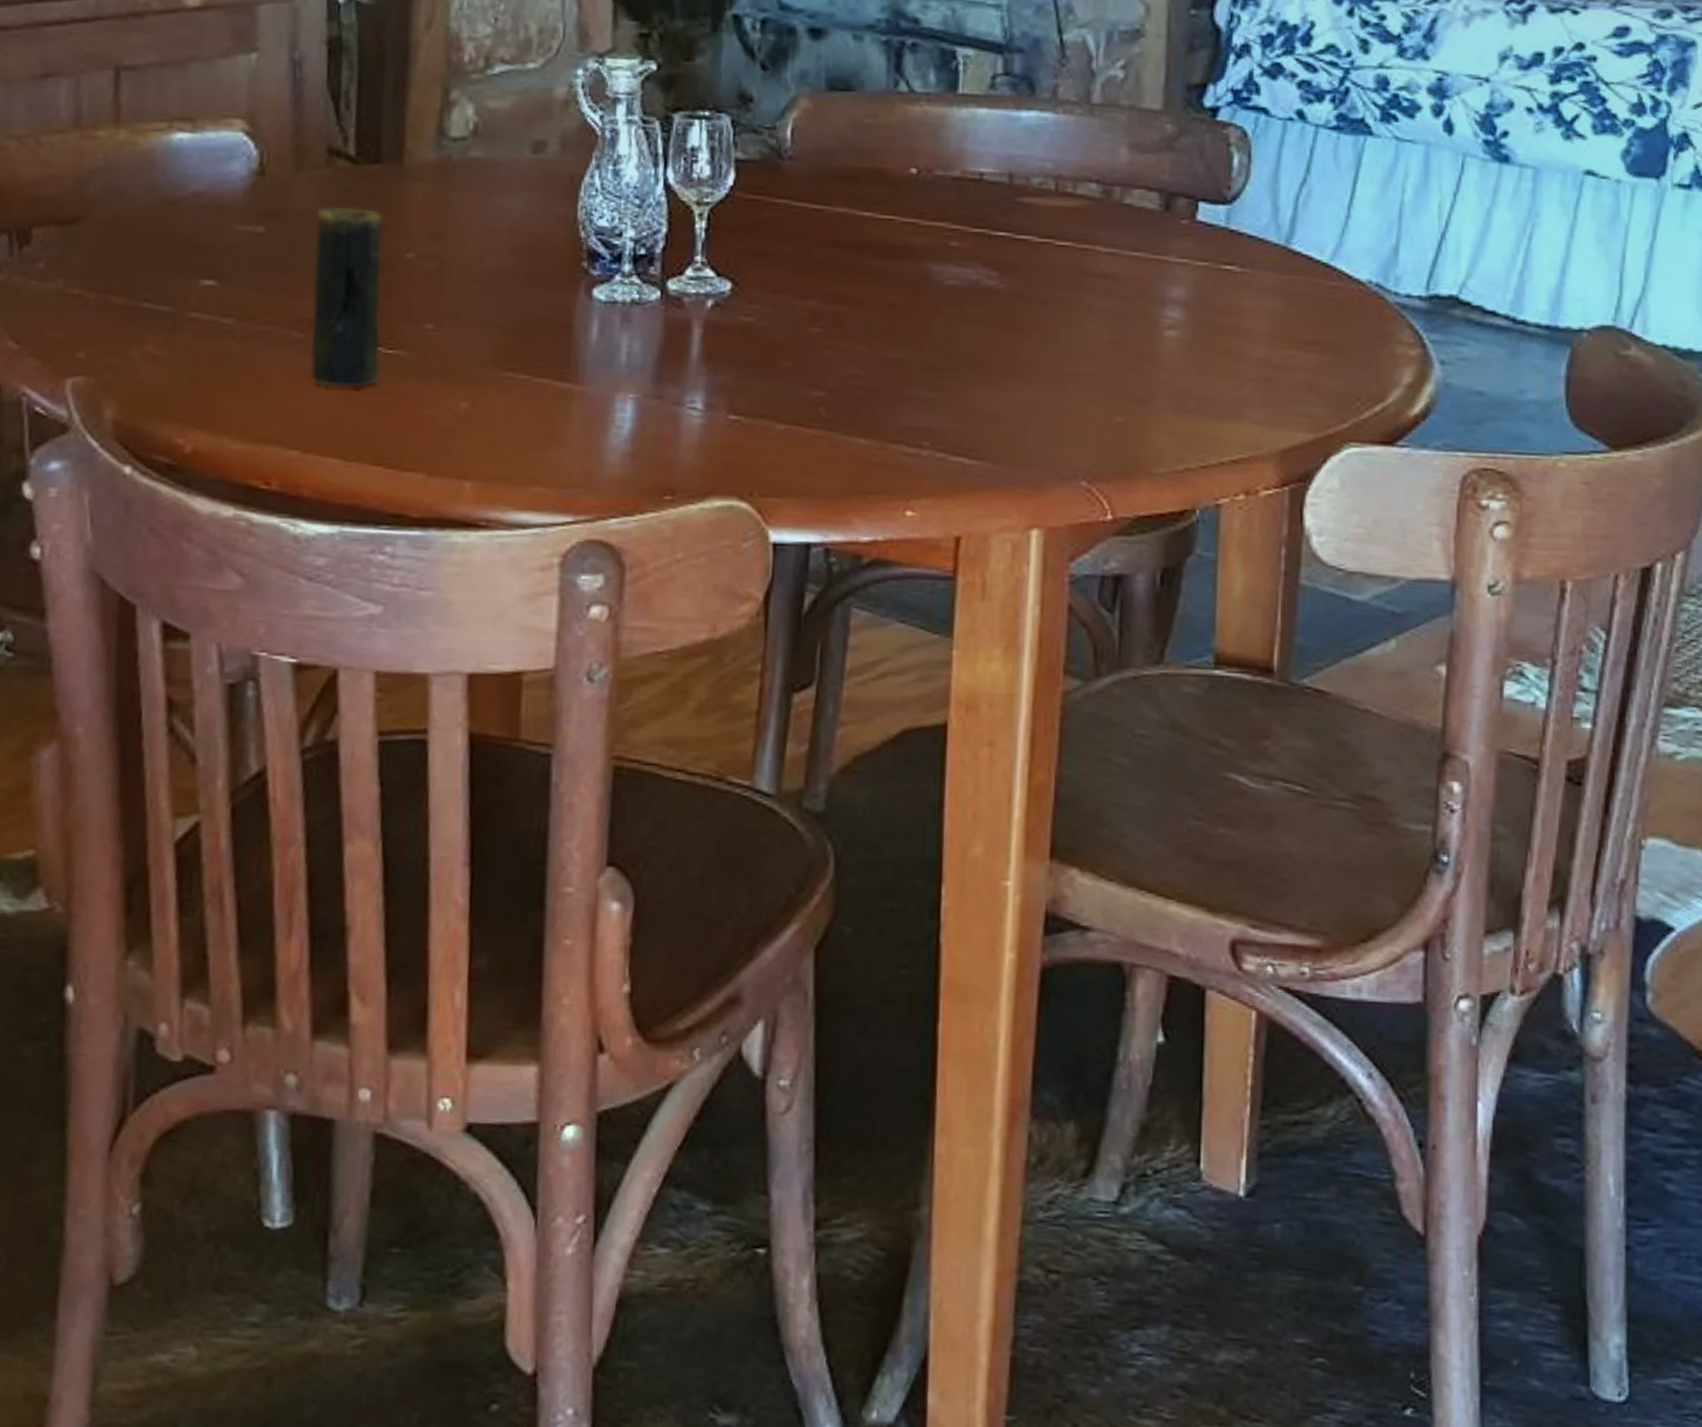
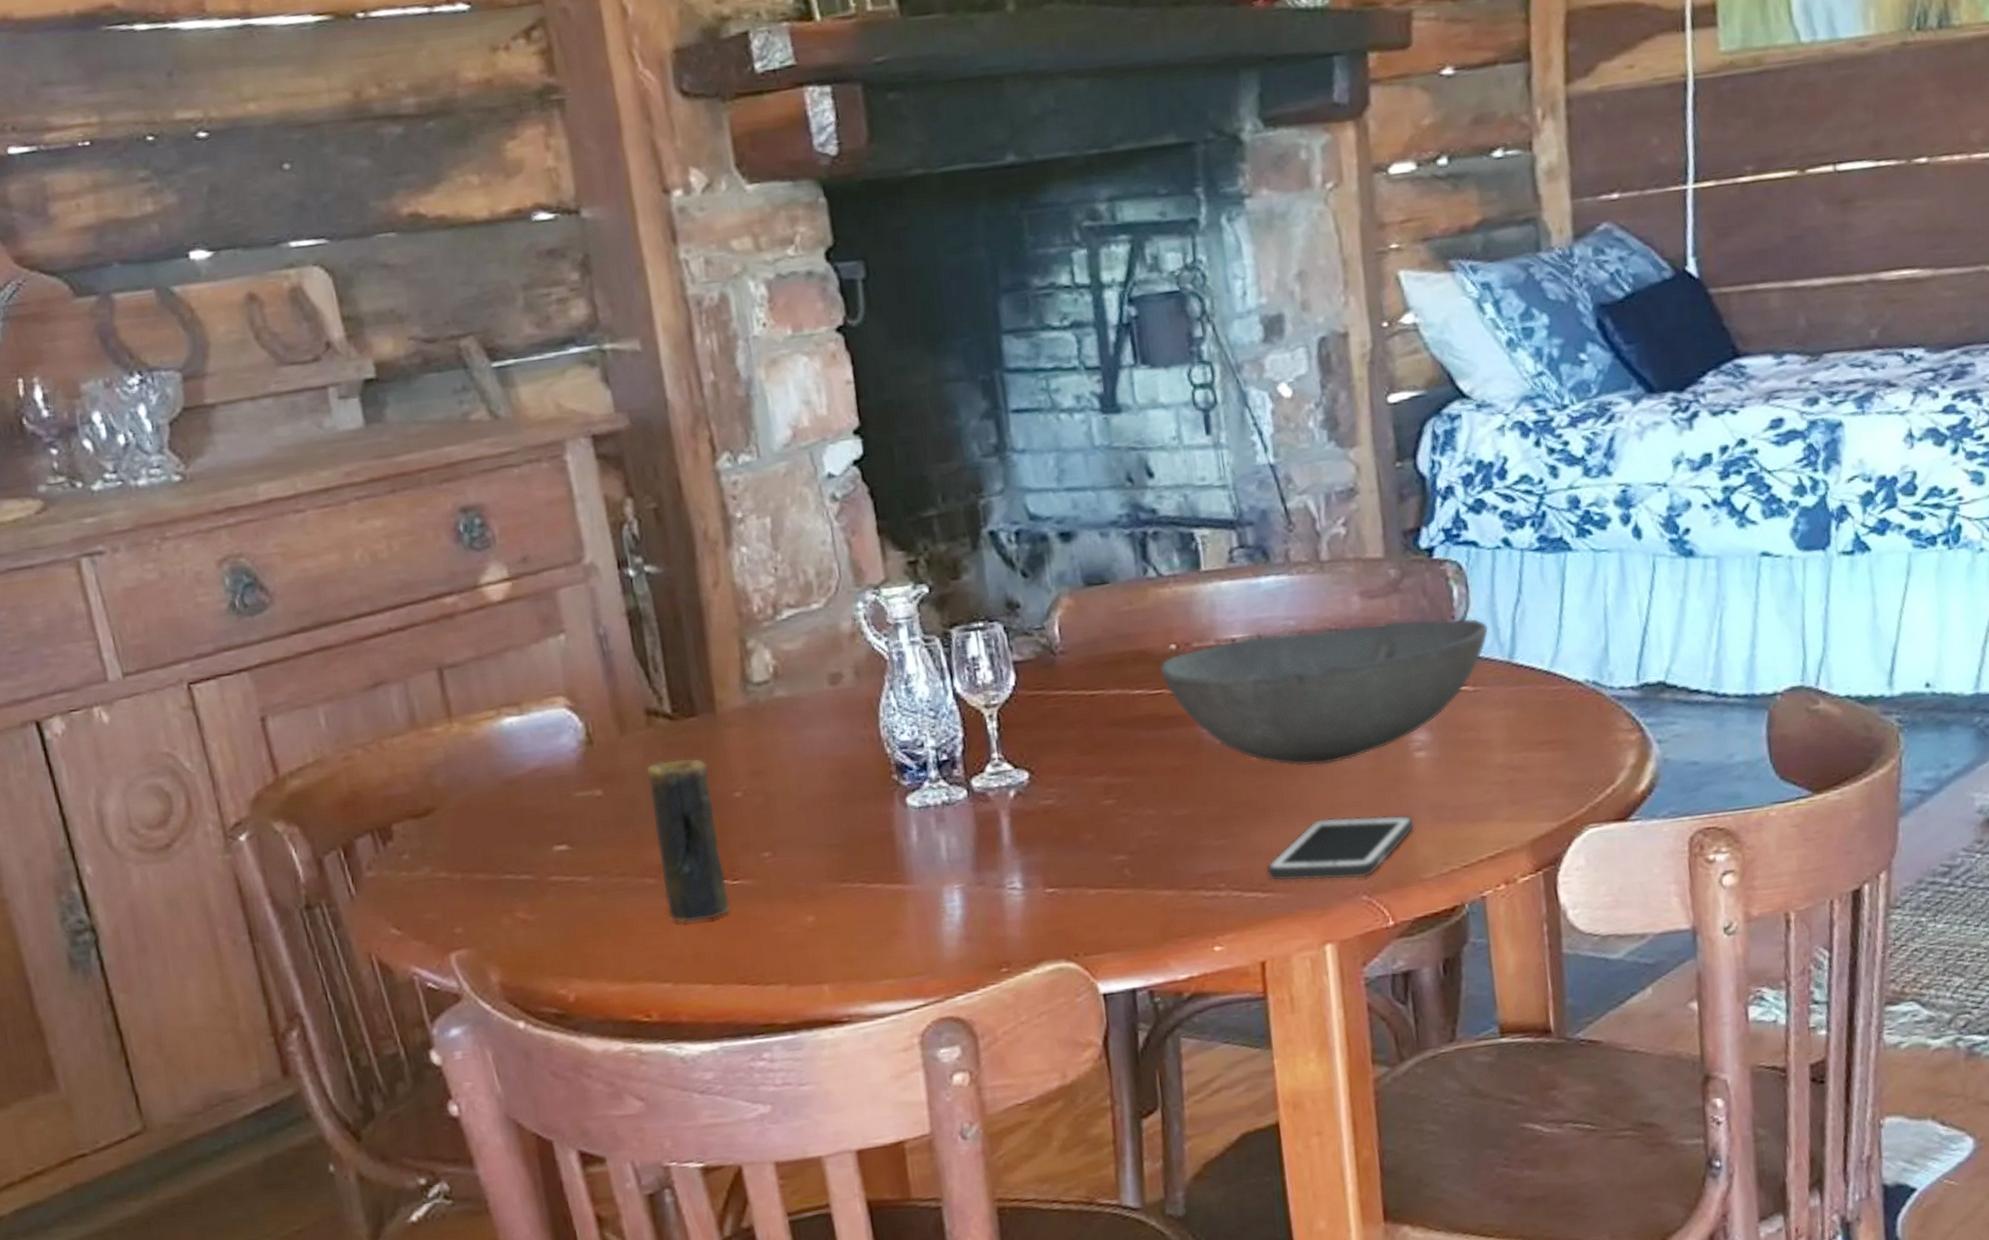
bowl: none [894,173,1268,328] -> present [1159,618,1489,766]
cell phone: none [978,386,1153,461] -> present [1266,814,1415,881]

